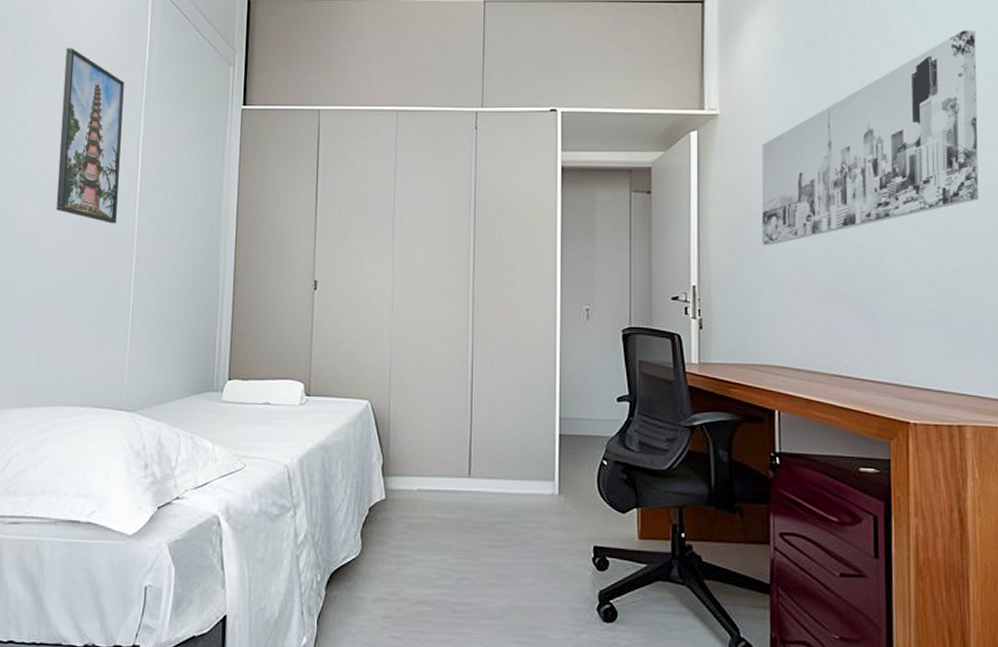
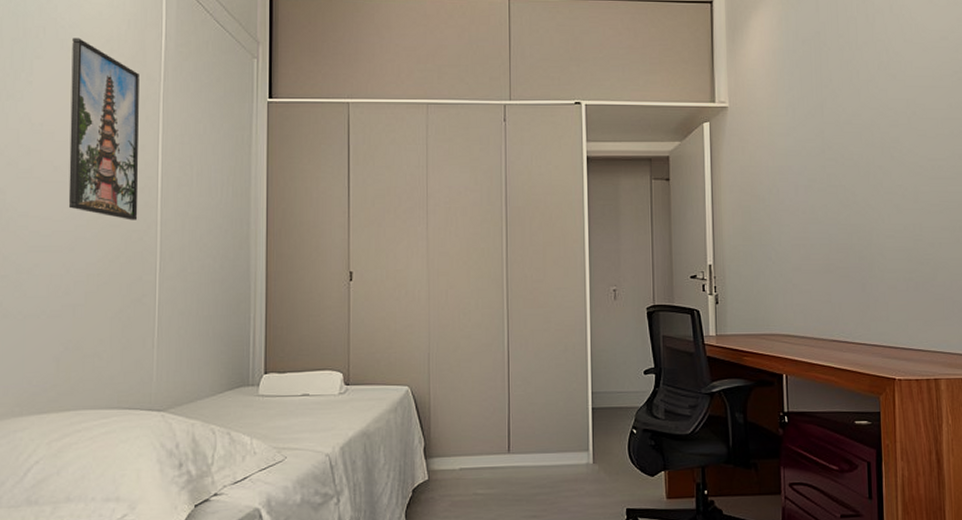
wall art: present [761,30,979,246] -> none [766,32,948,227]

